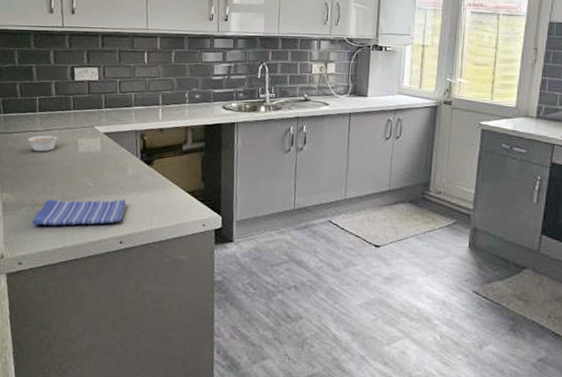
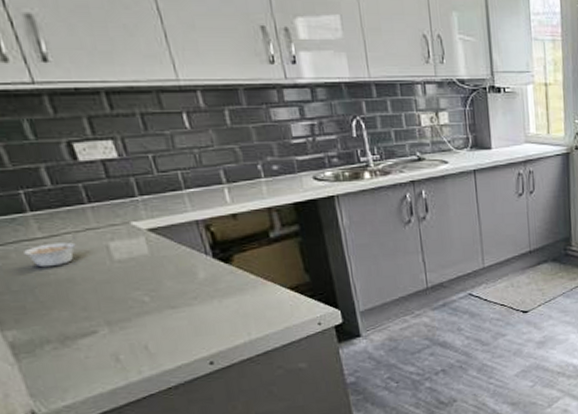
dish towel: present [32,199,126,226] -> none [67,310,208,365]

